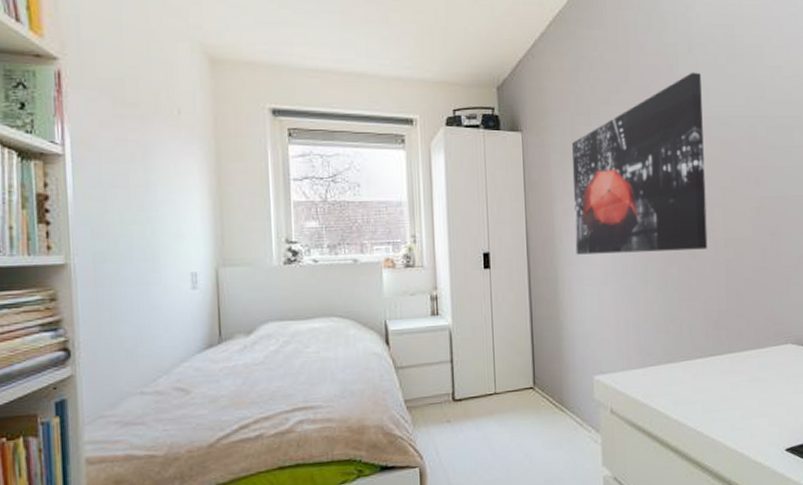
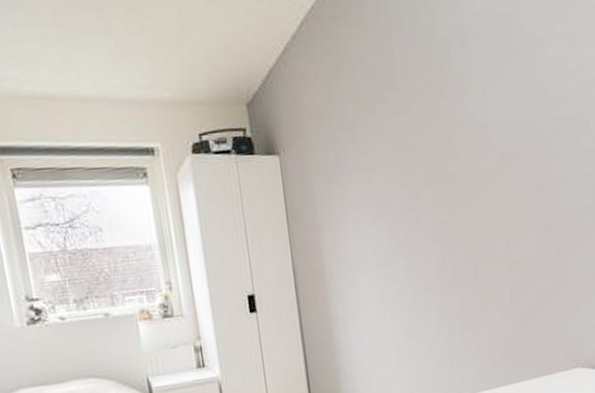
wall art: present [571,72,708,255] -> none [336,71,491,290]

